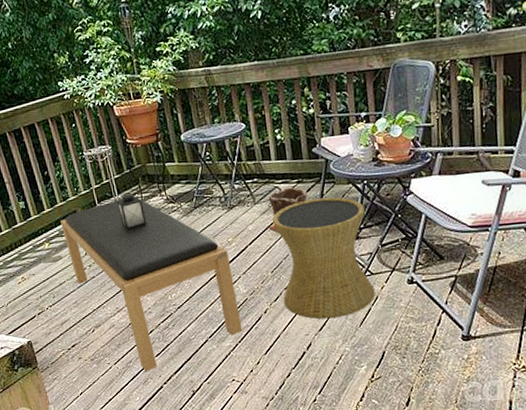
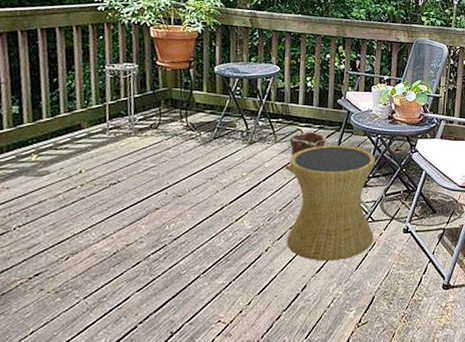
bench: present [60,198,243,371] -> none [58,118,240,308]
lantern: present [117,174,147,230] -> none [130,94,160,151]

